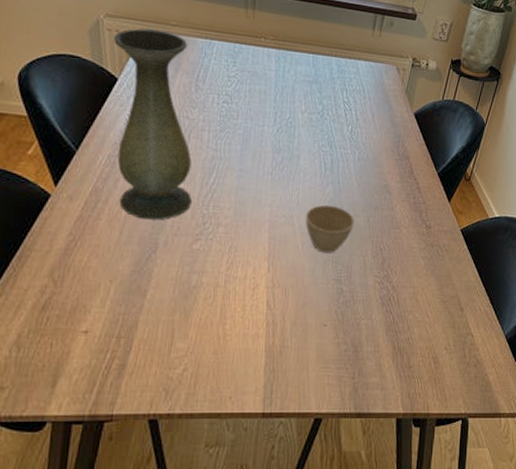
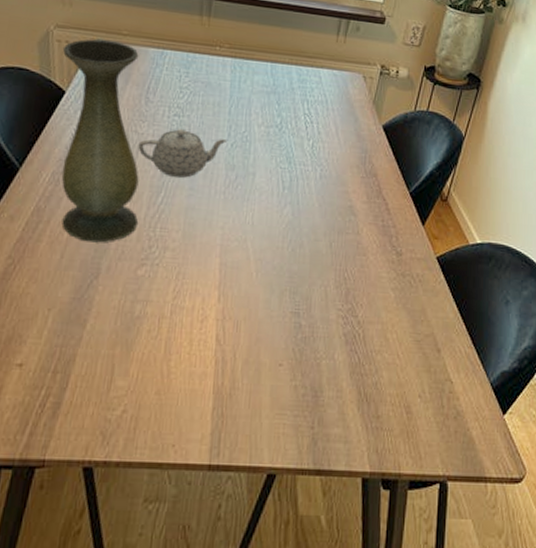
teapot: none [189,115,273,160] -> present [138,129,227,178]
cup: present [305,204,355,253] -> none [260,227,315,282]

